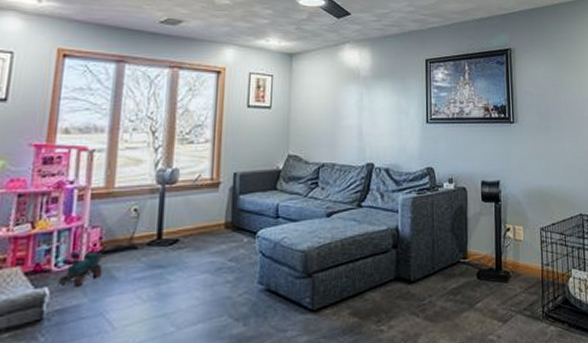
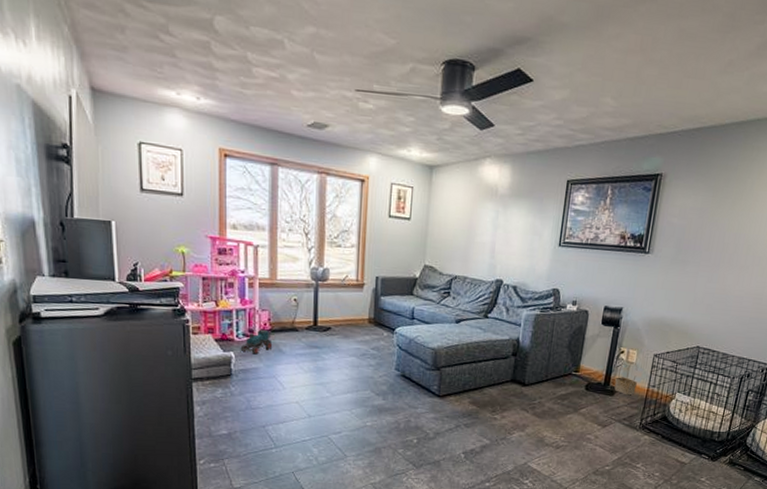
basket: none [507,239,530,280] -> present [614,362,638,396]

